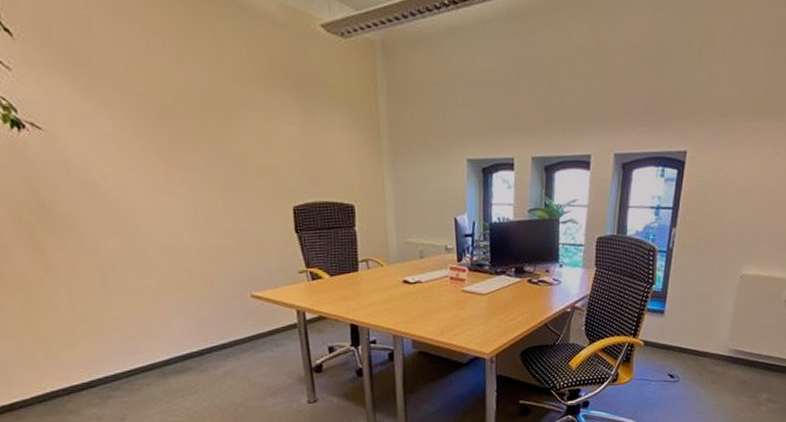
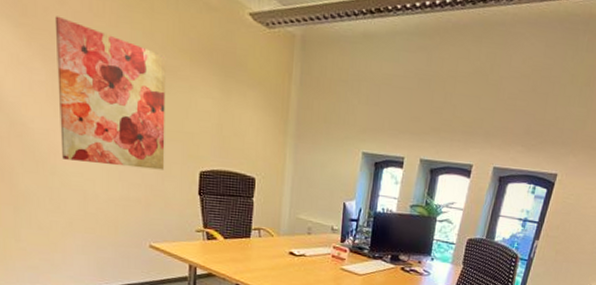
wall art: none [112,60,255,216] -> present [54,16,166,170]

